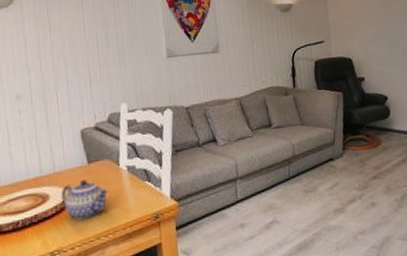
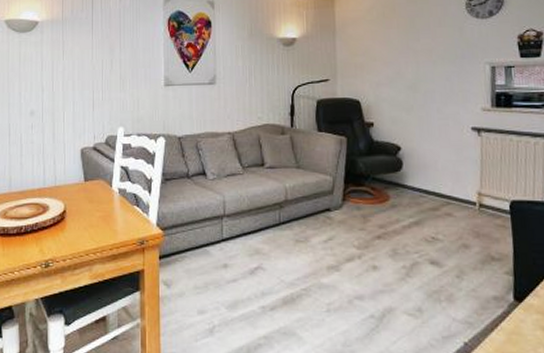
teapot: present [60,180,109,220] -> none [58,197,100,233]

